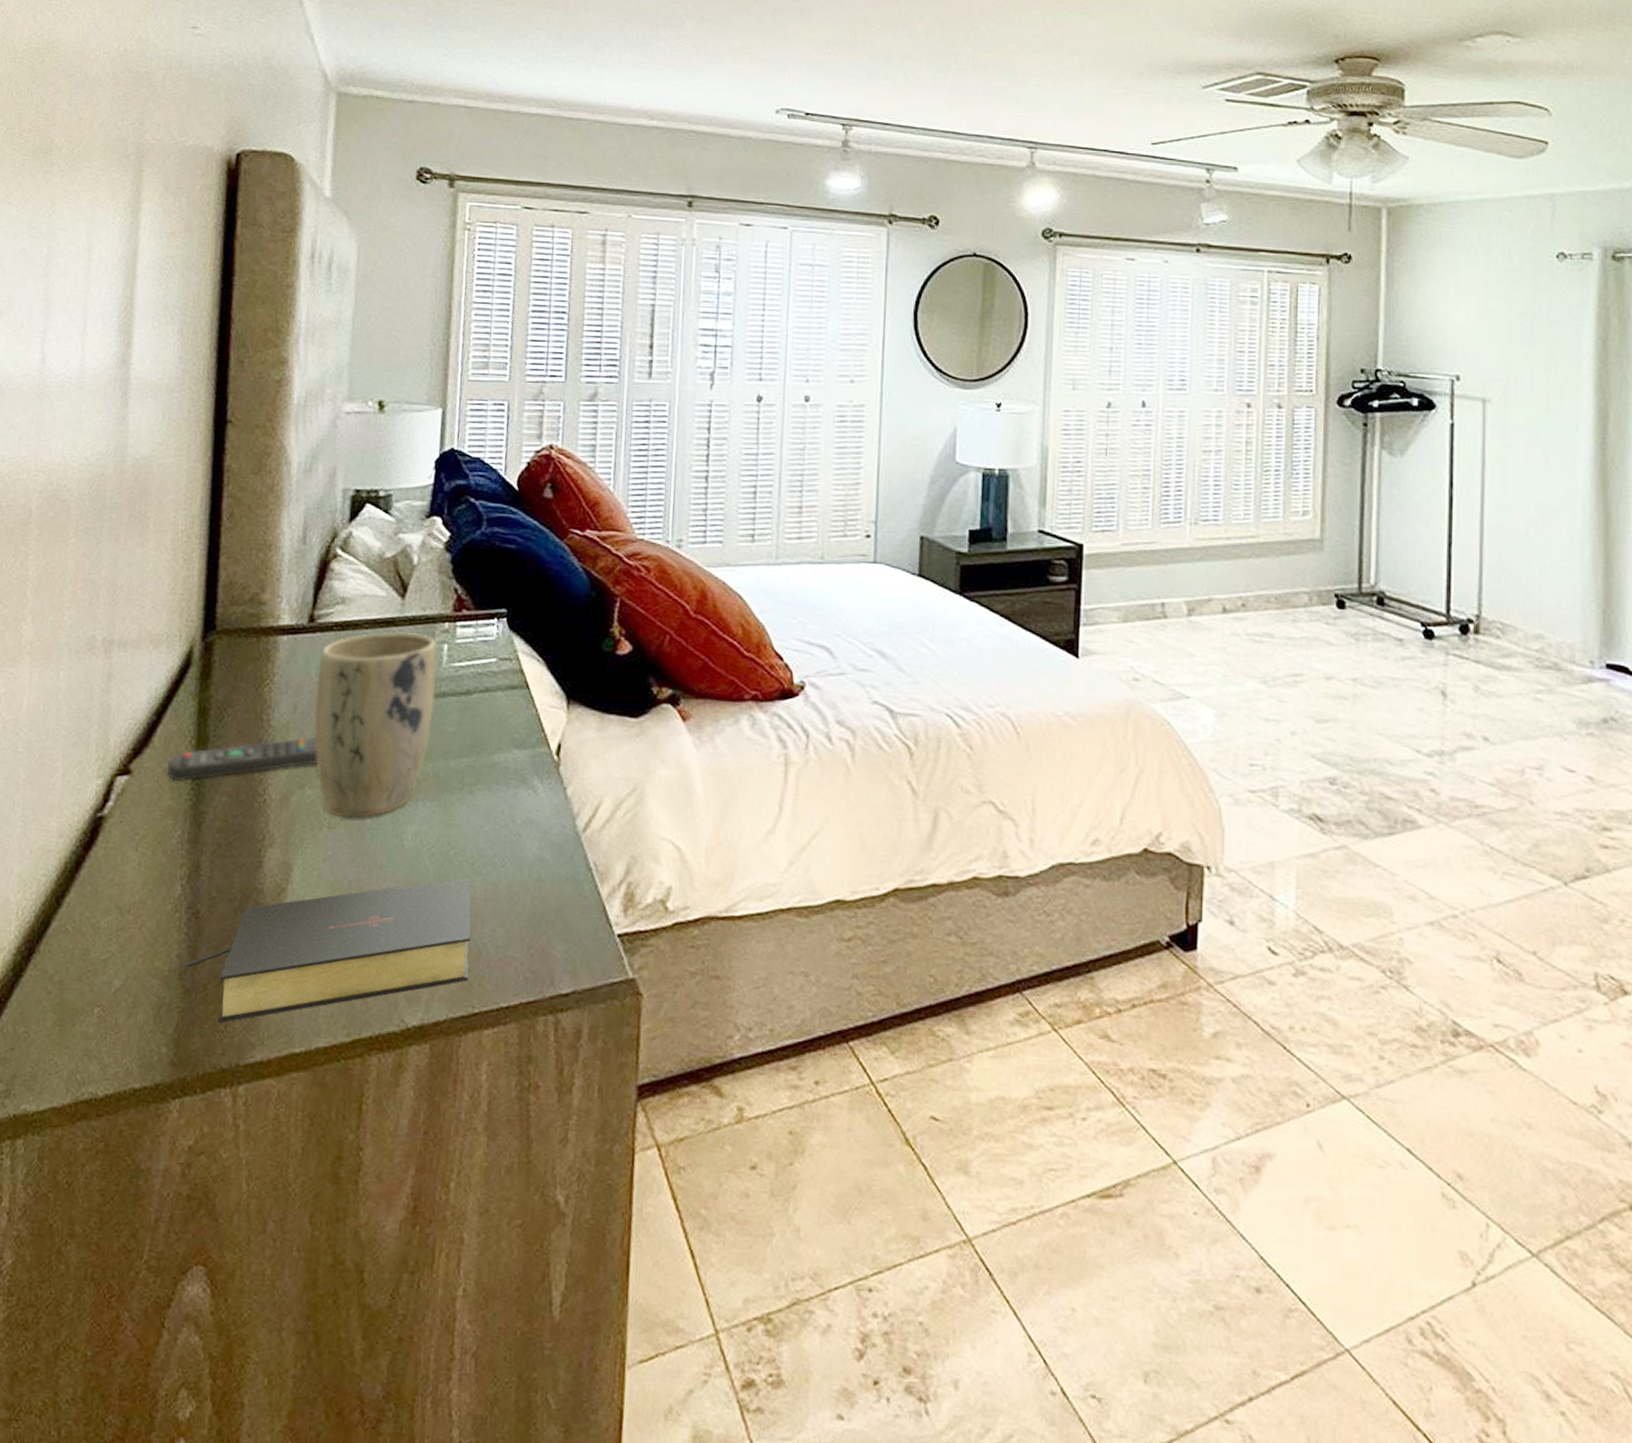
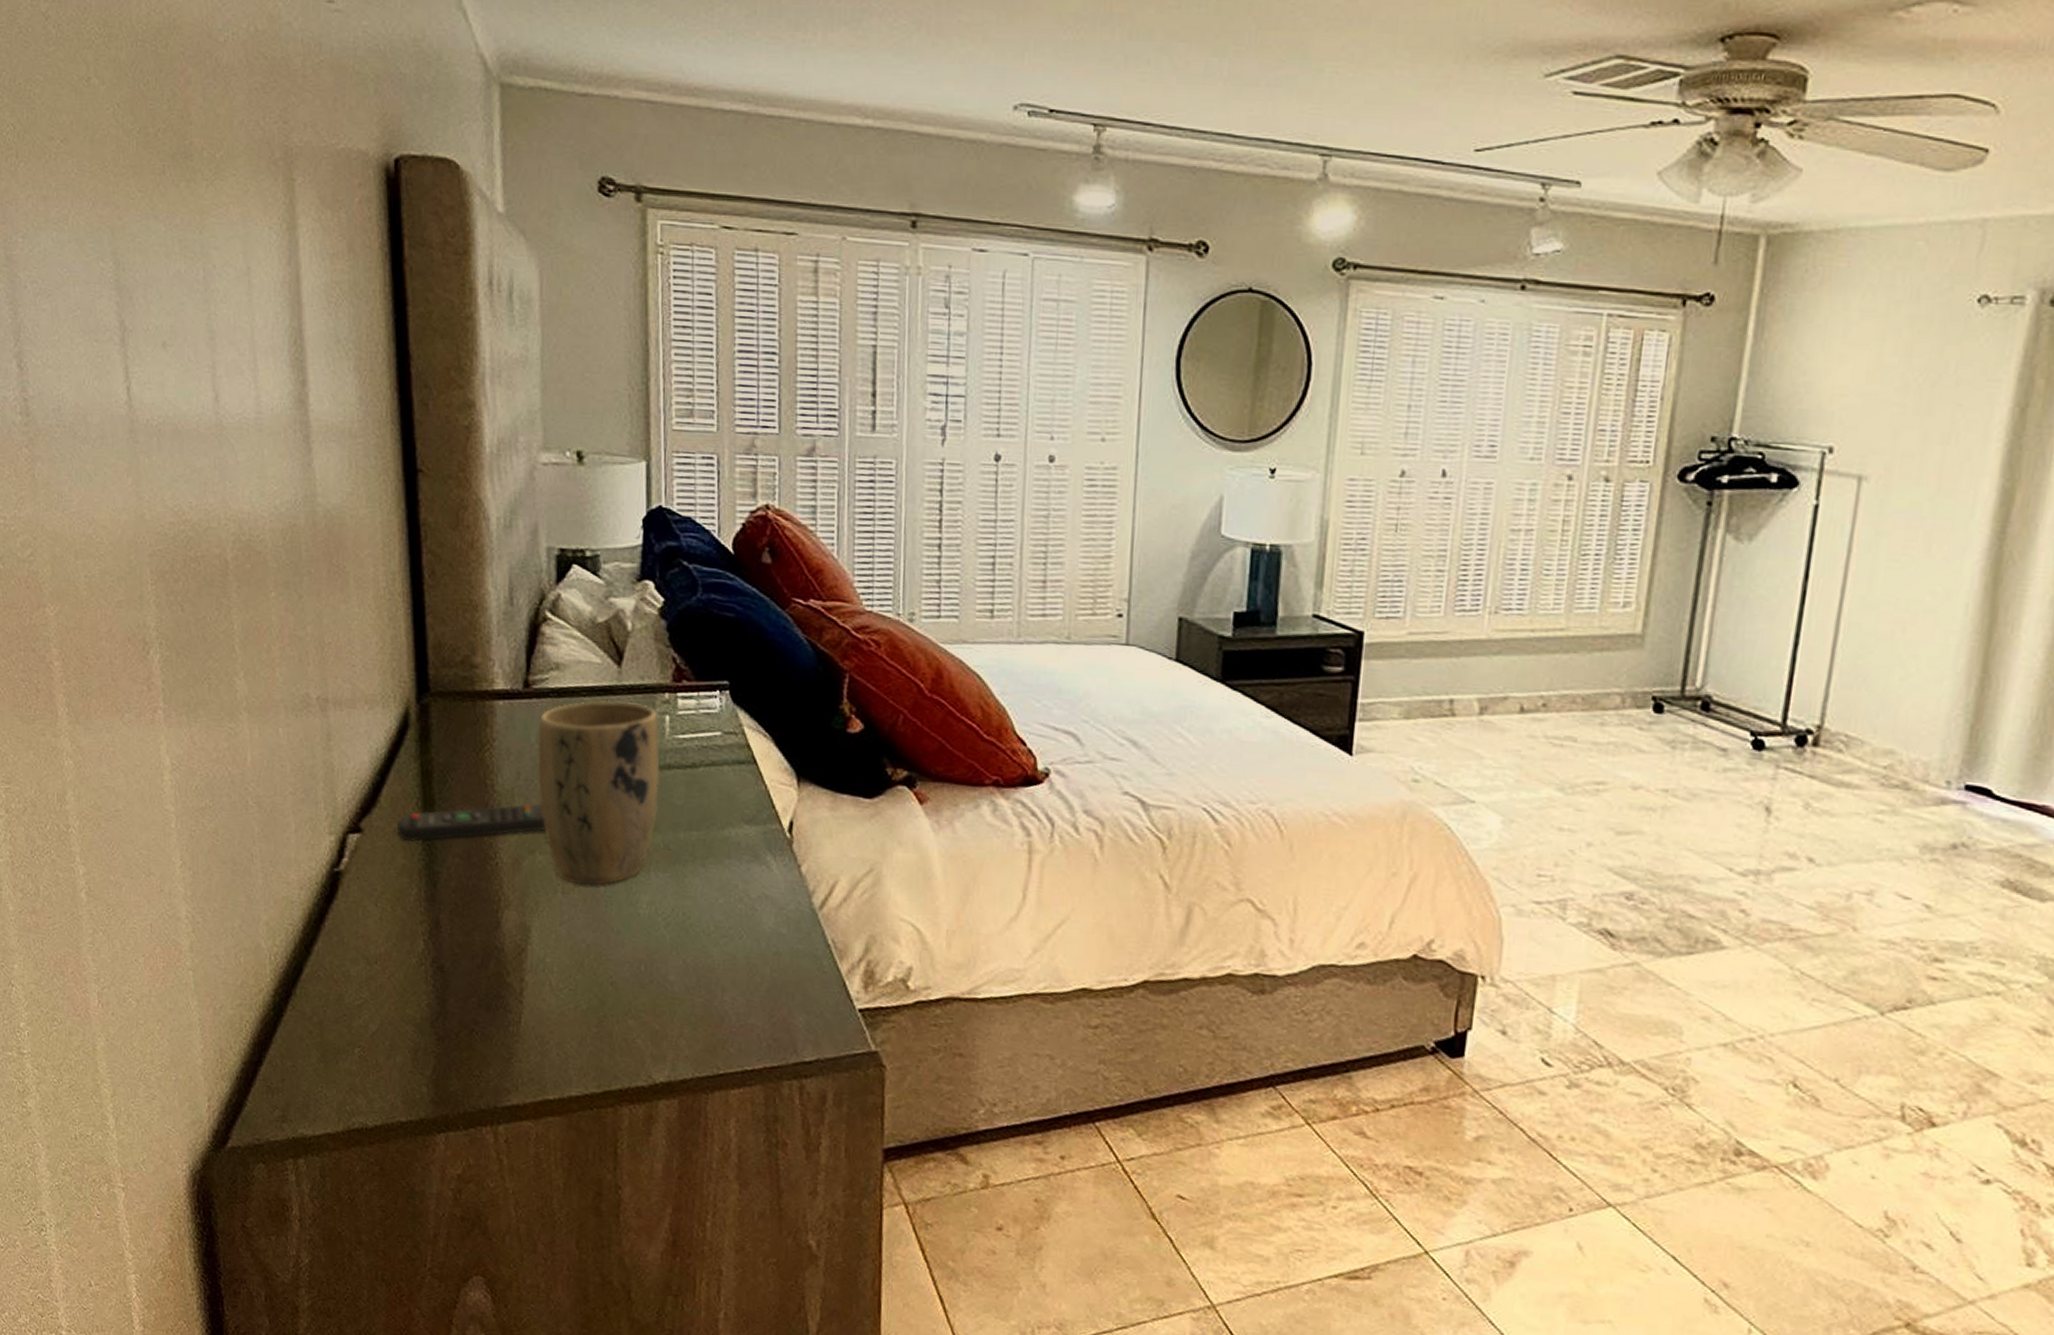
bible: present [181,877,471,1024] -> none [432,947,712,1069]

